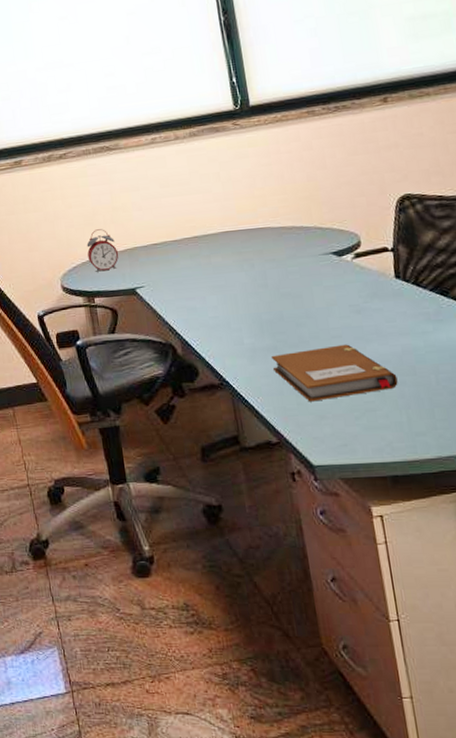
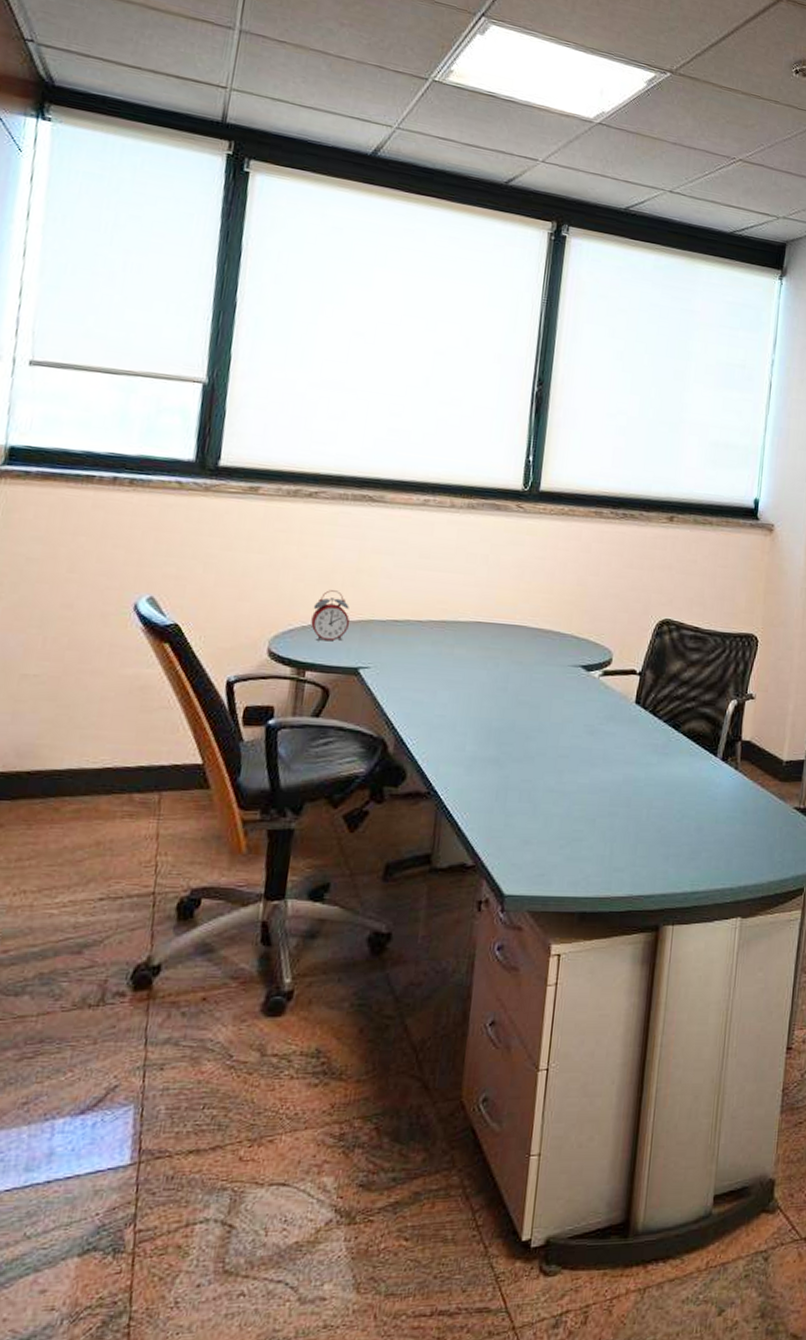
notebook: present [270,344,398,402] -> none [489,765,612,824]

